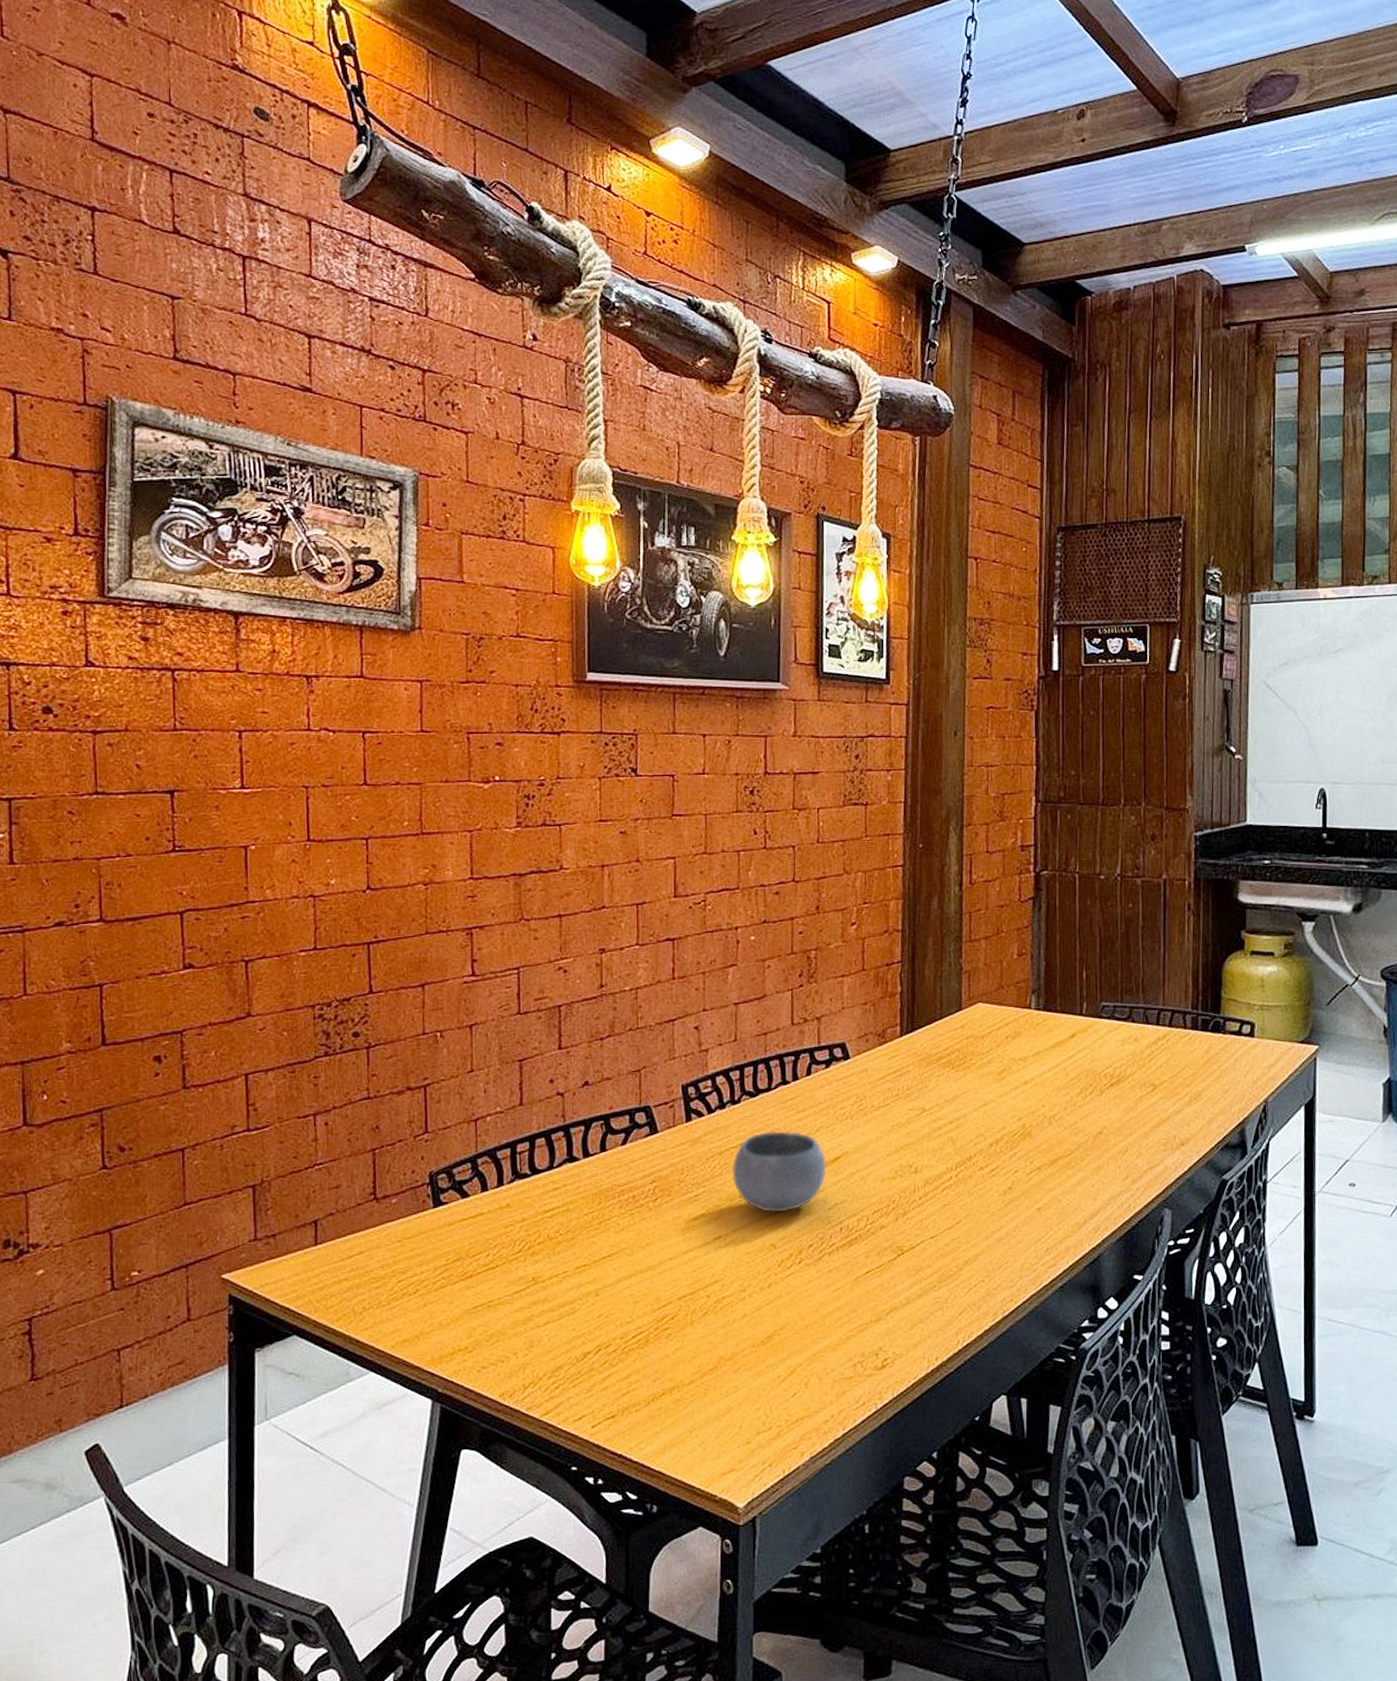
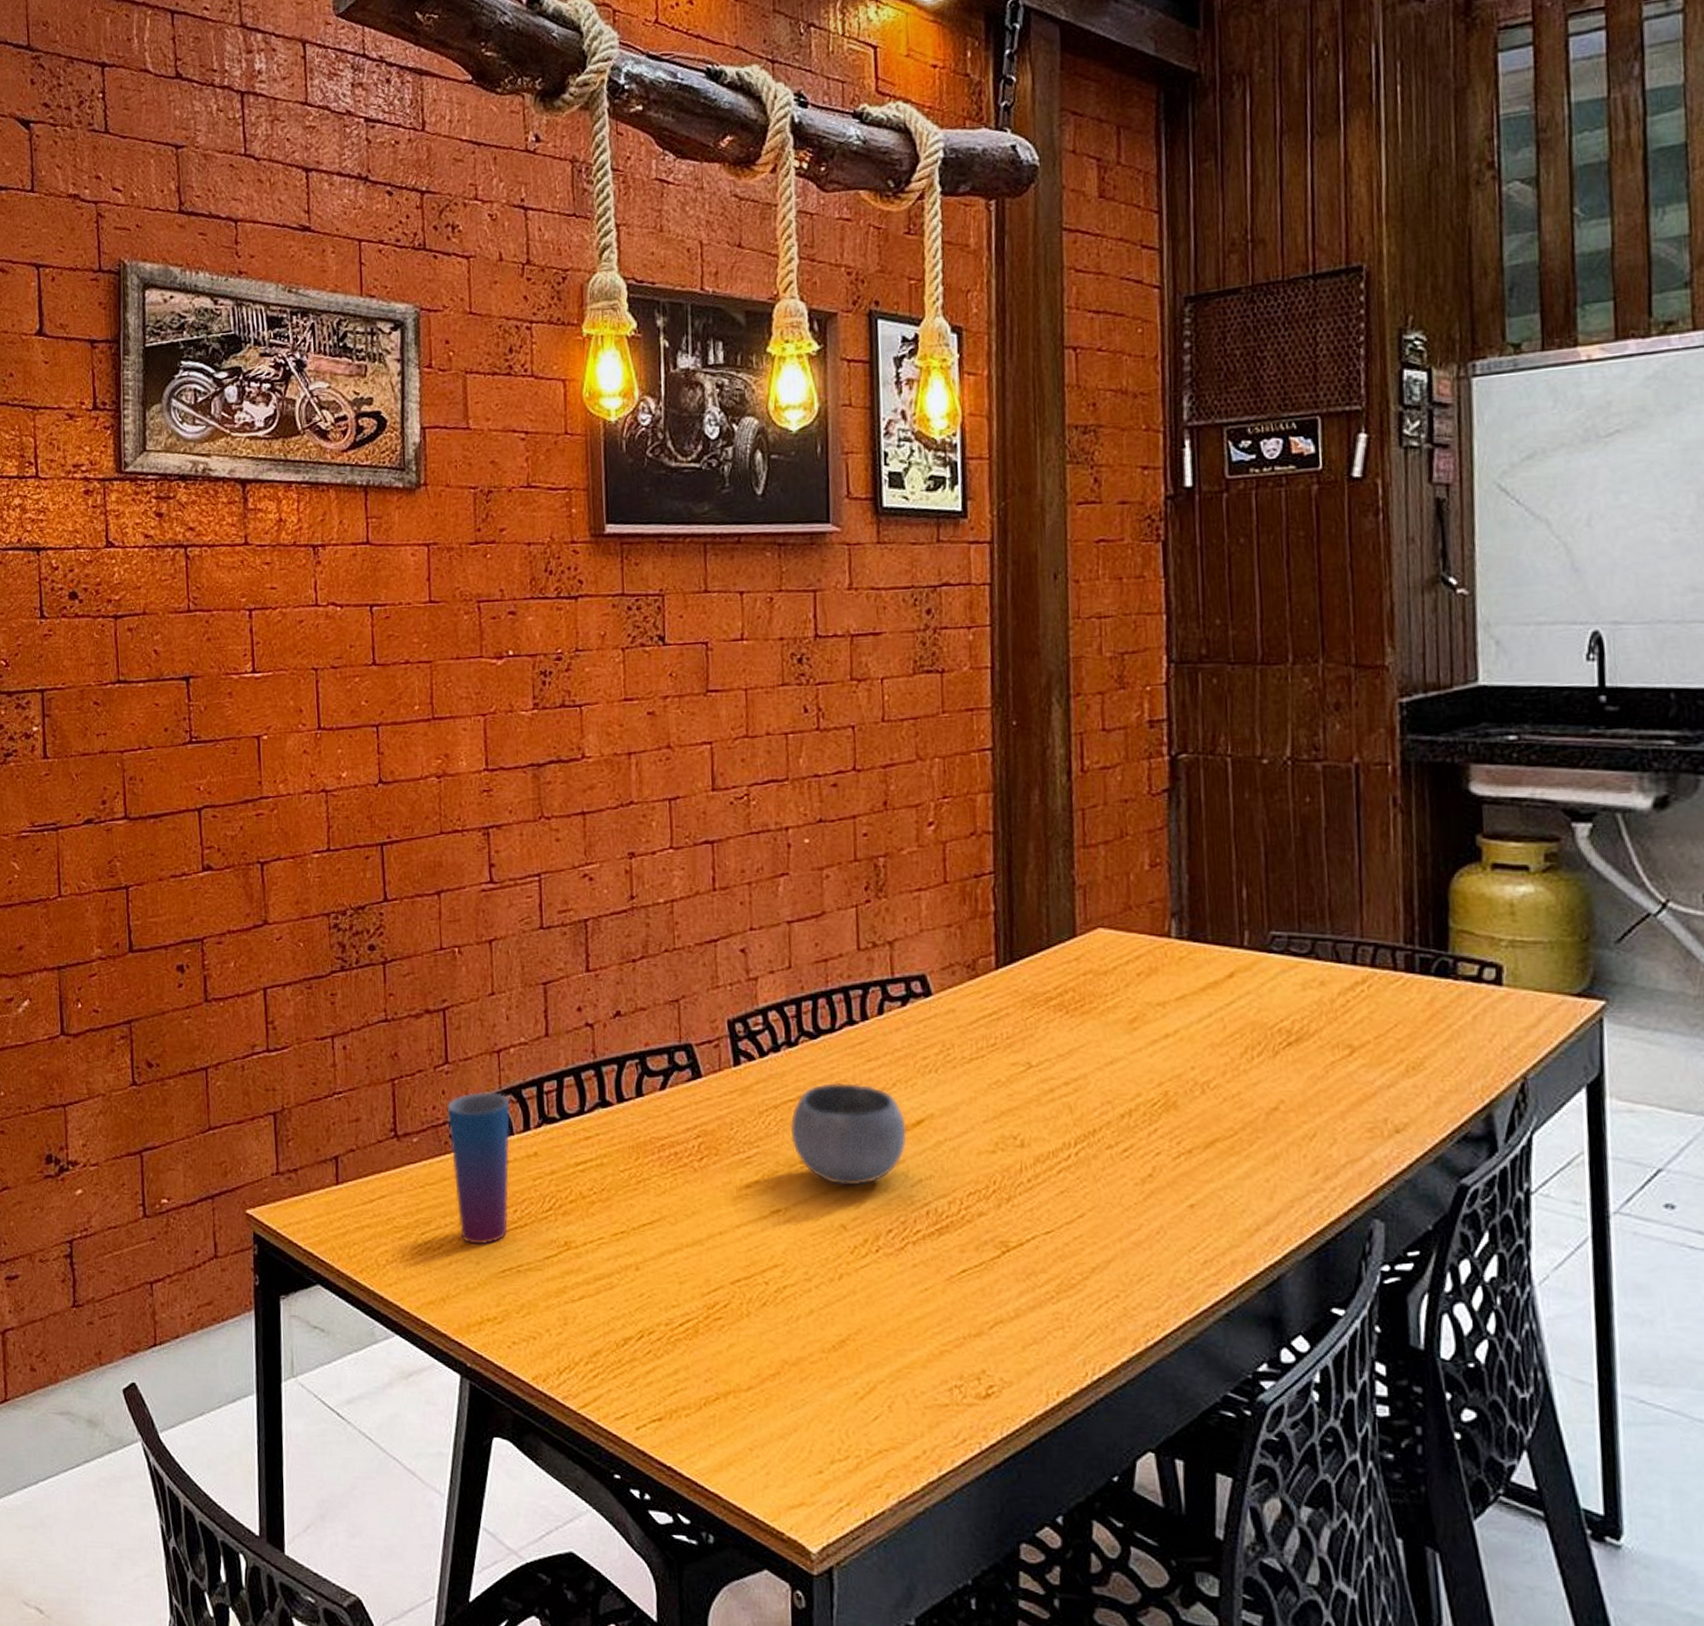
cup: none [425,1155,486,1287] -> present [447,1092,511,1245]

